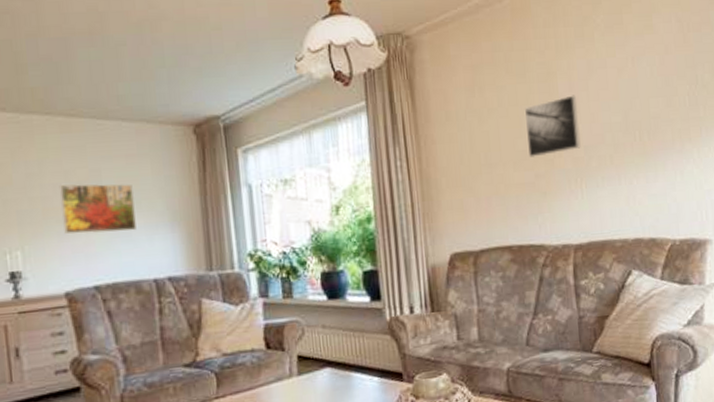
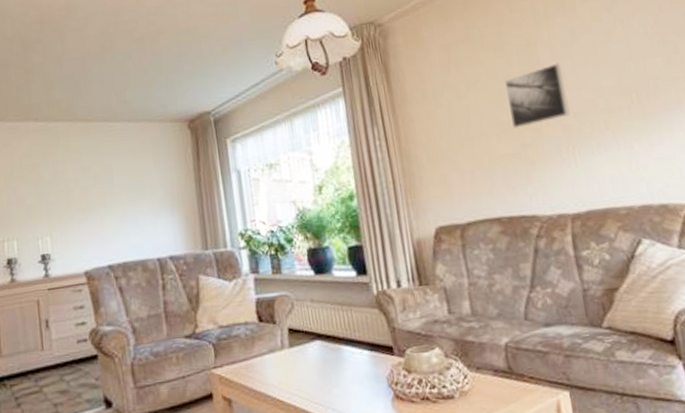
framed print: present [58,184,137,235] -> none [79,175,142,222]

